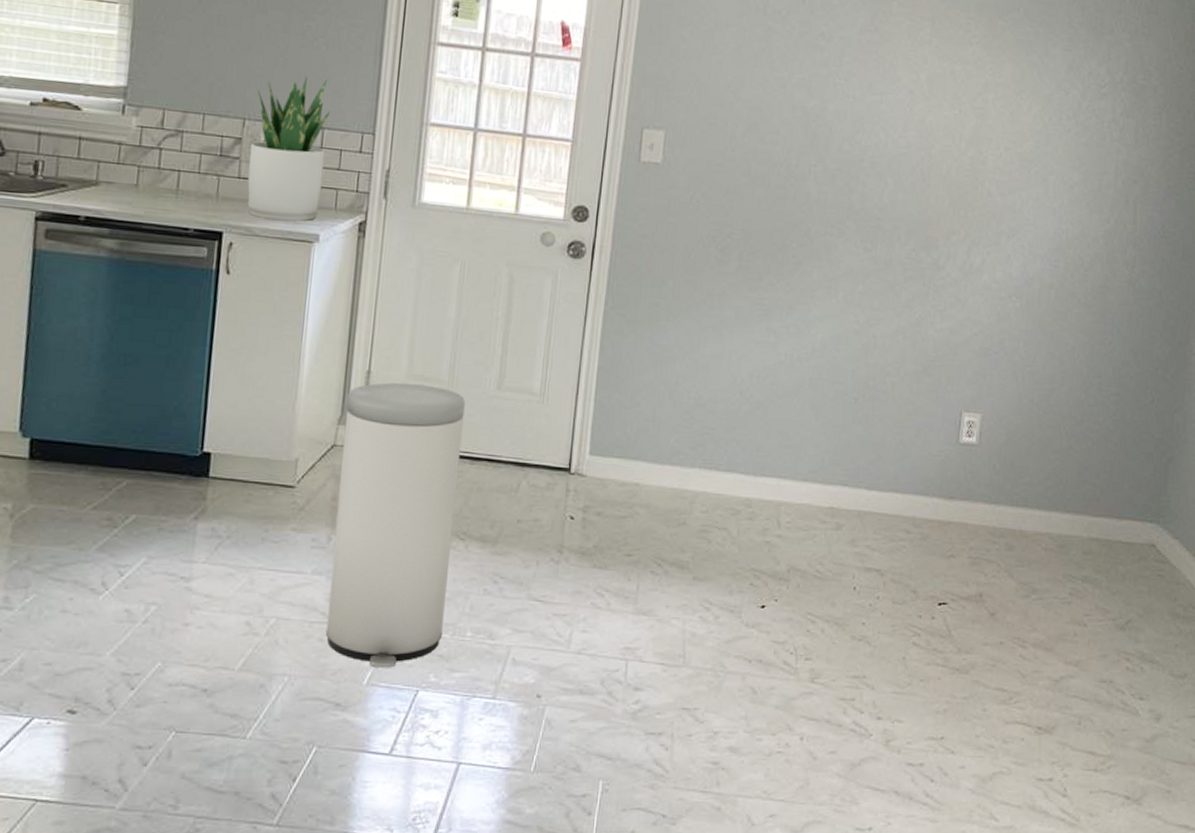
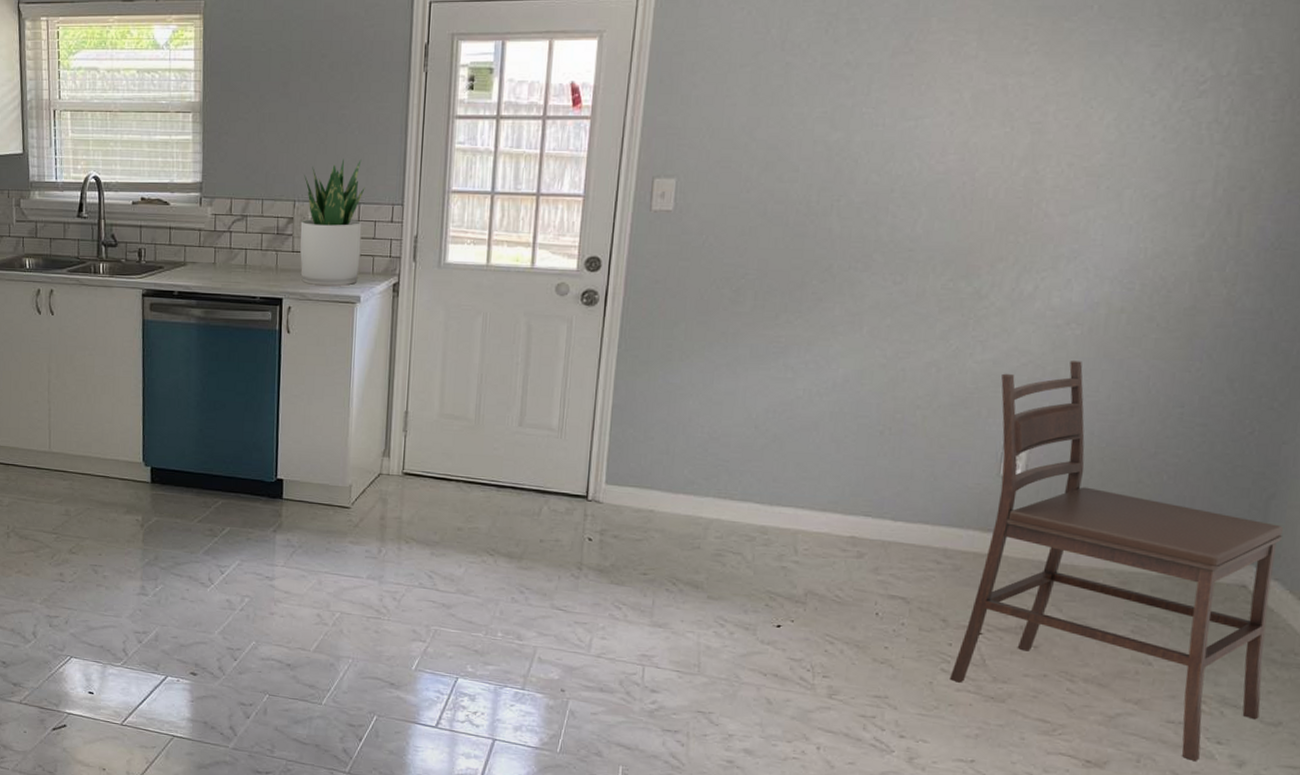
pedal bin: present [325,382,465,668] -> none [380,421,491,658]
dining chair: none [921,331,1179,719] -> present [950,359,1283,762]

